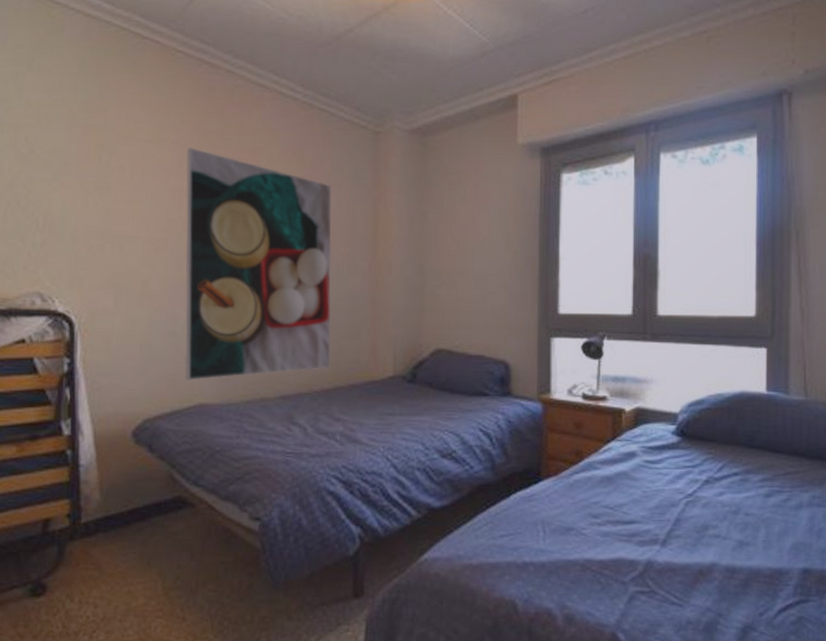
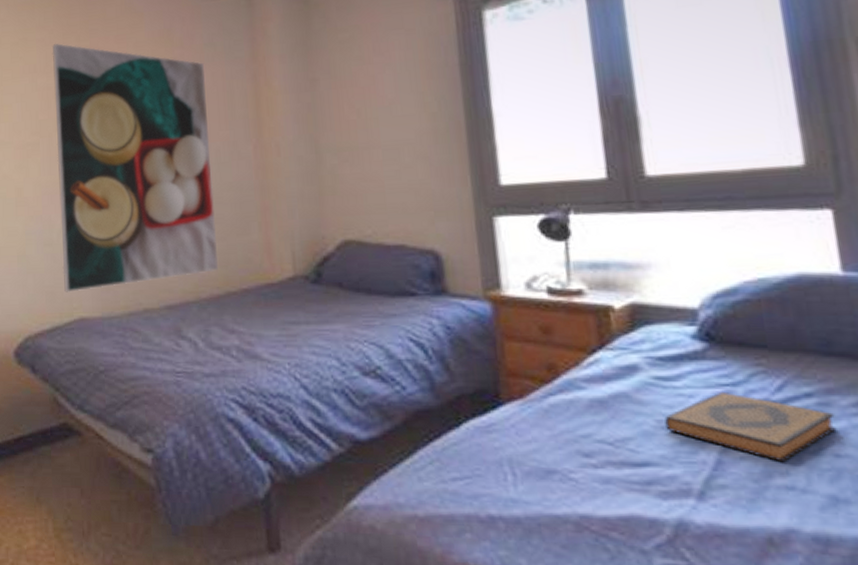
hardback book: none [648,471,749,520] -> present [664,391,837,463]

